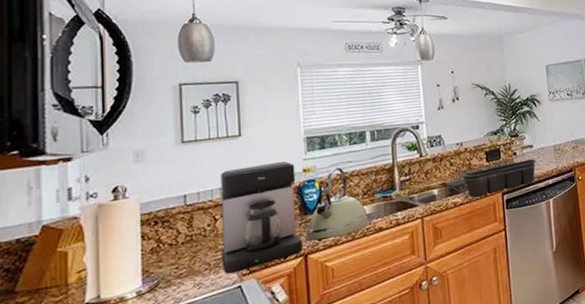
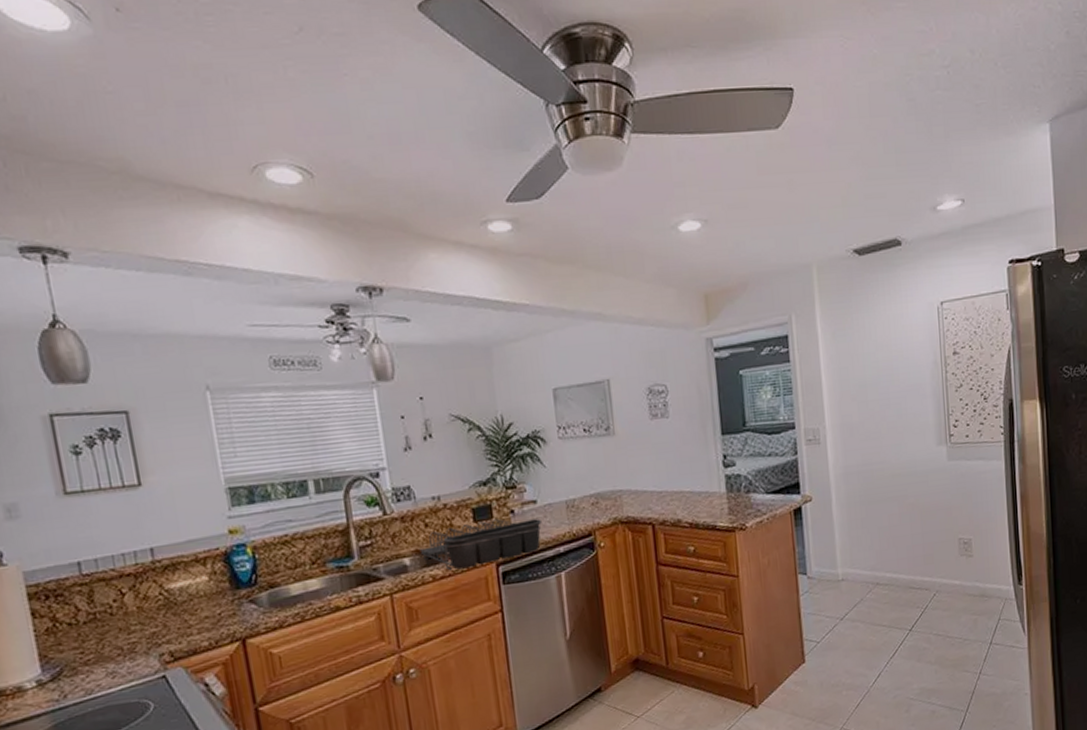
coffee maker: present [220,161,303,274] -> none [121,519,239,661]
kettle: present [306,167,371,241] -> none [241,528,325,622]

